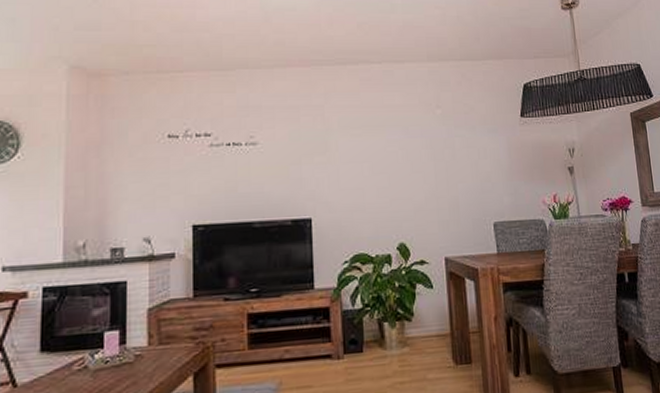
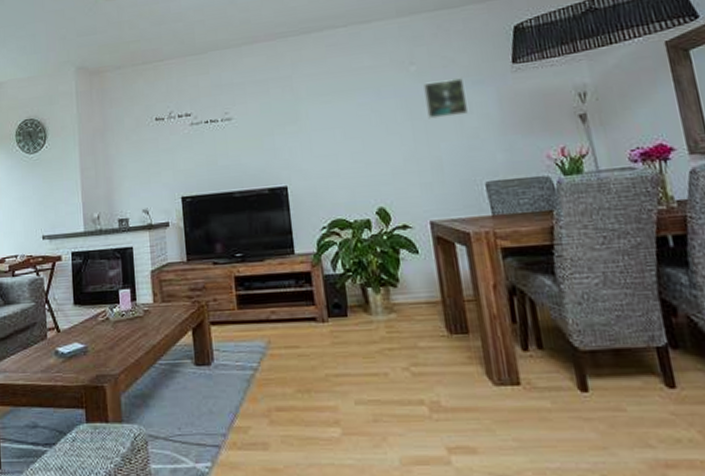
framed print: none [447,124,483,161] -> present [423,77,468,119]

